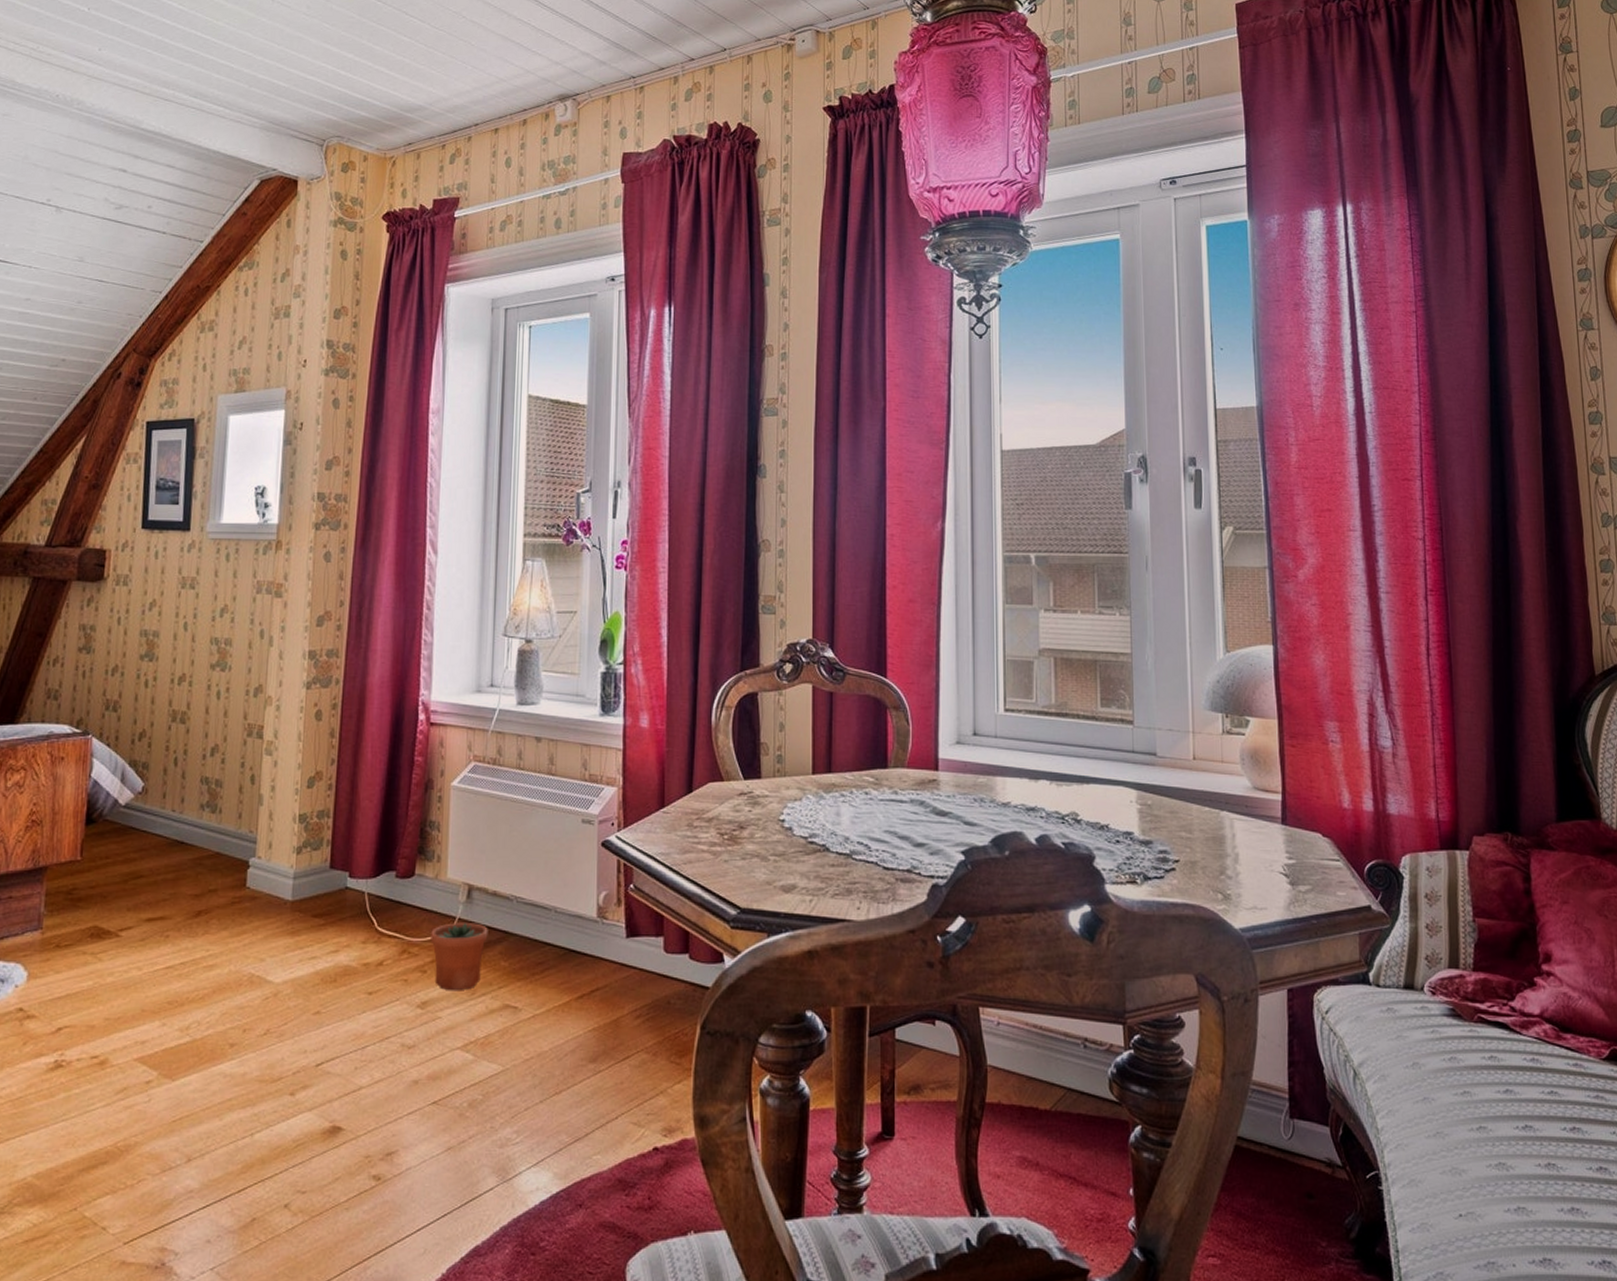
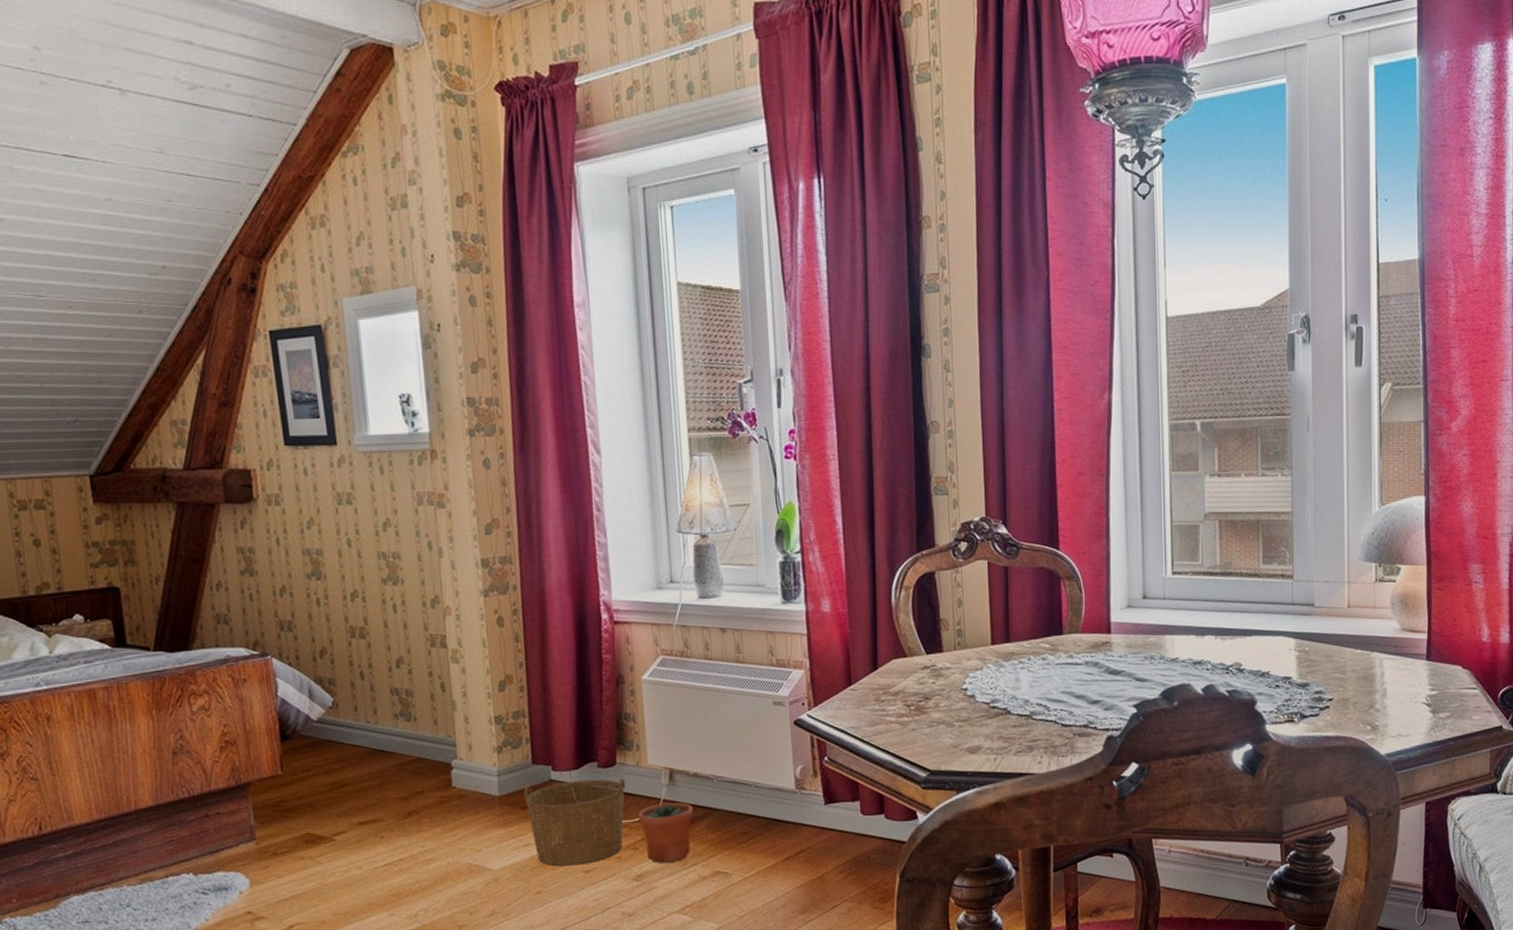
basket: none [316,890,421,985] -> present [523,777,625,866]

